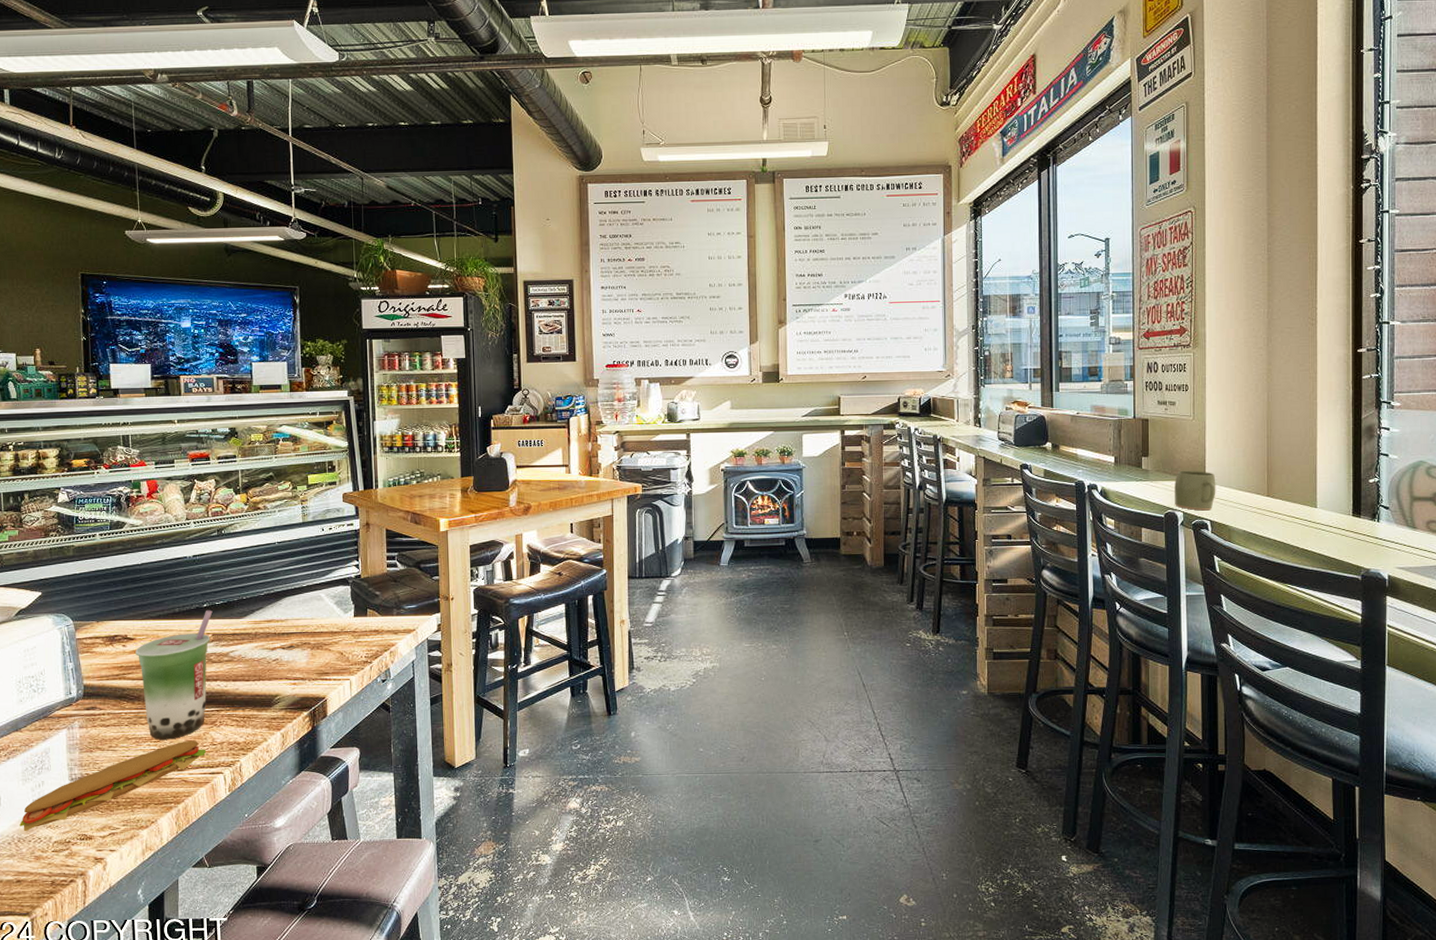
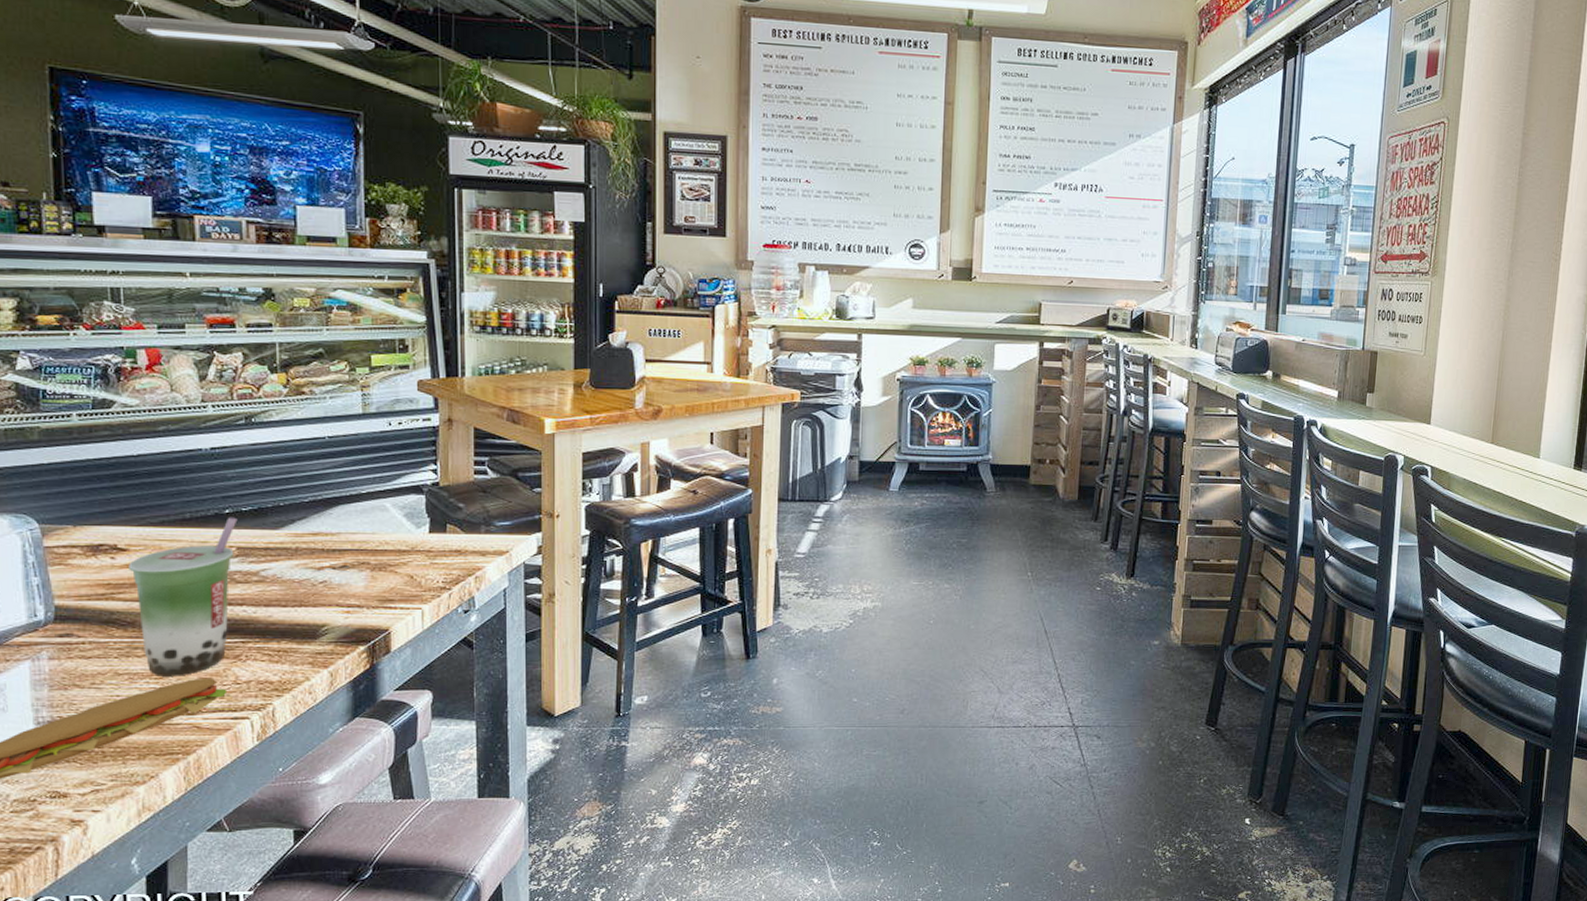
mug: present [1173,470,1216,511] -> none [1396,410,1441,455]

